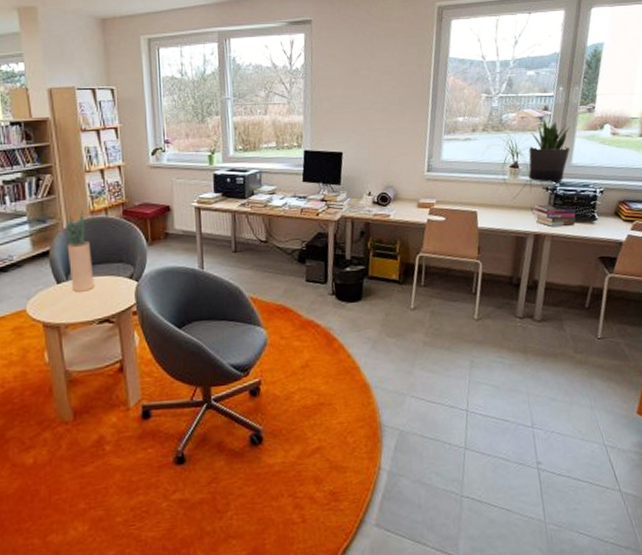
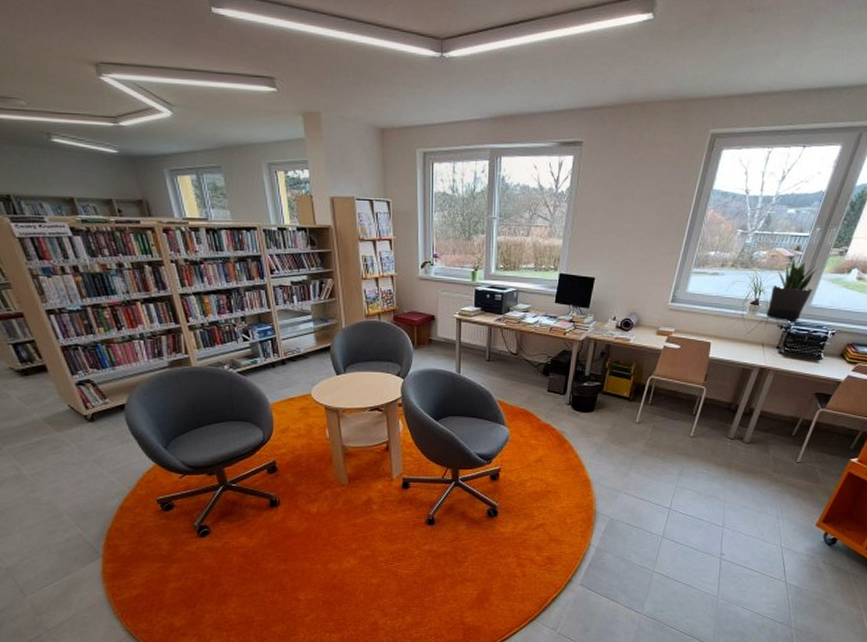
vase: present [66,210,94,292] -> none [345,314,367,383]
books: present [532,204,576,228] -> none [763,341,804,363]

